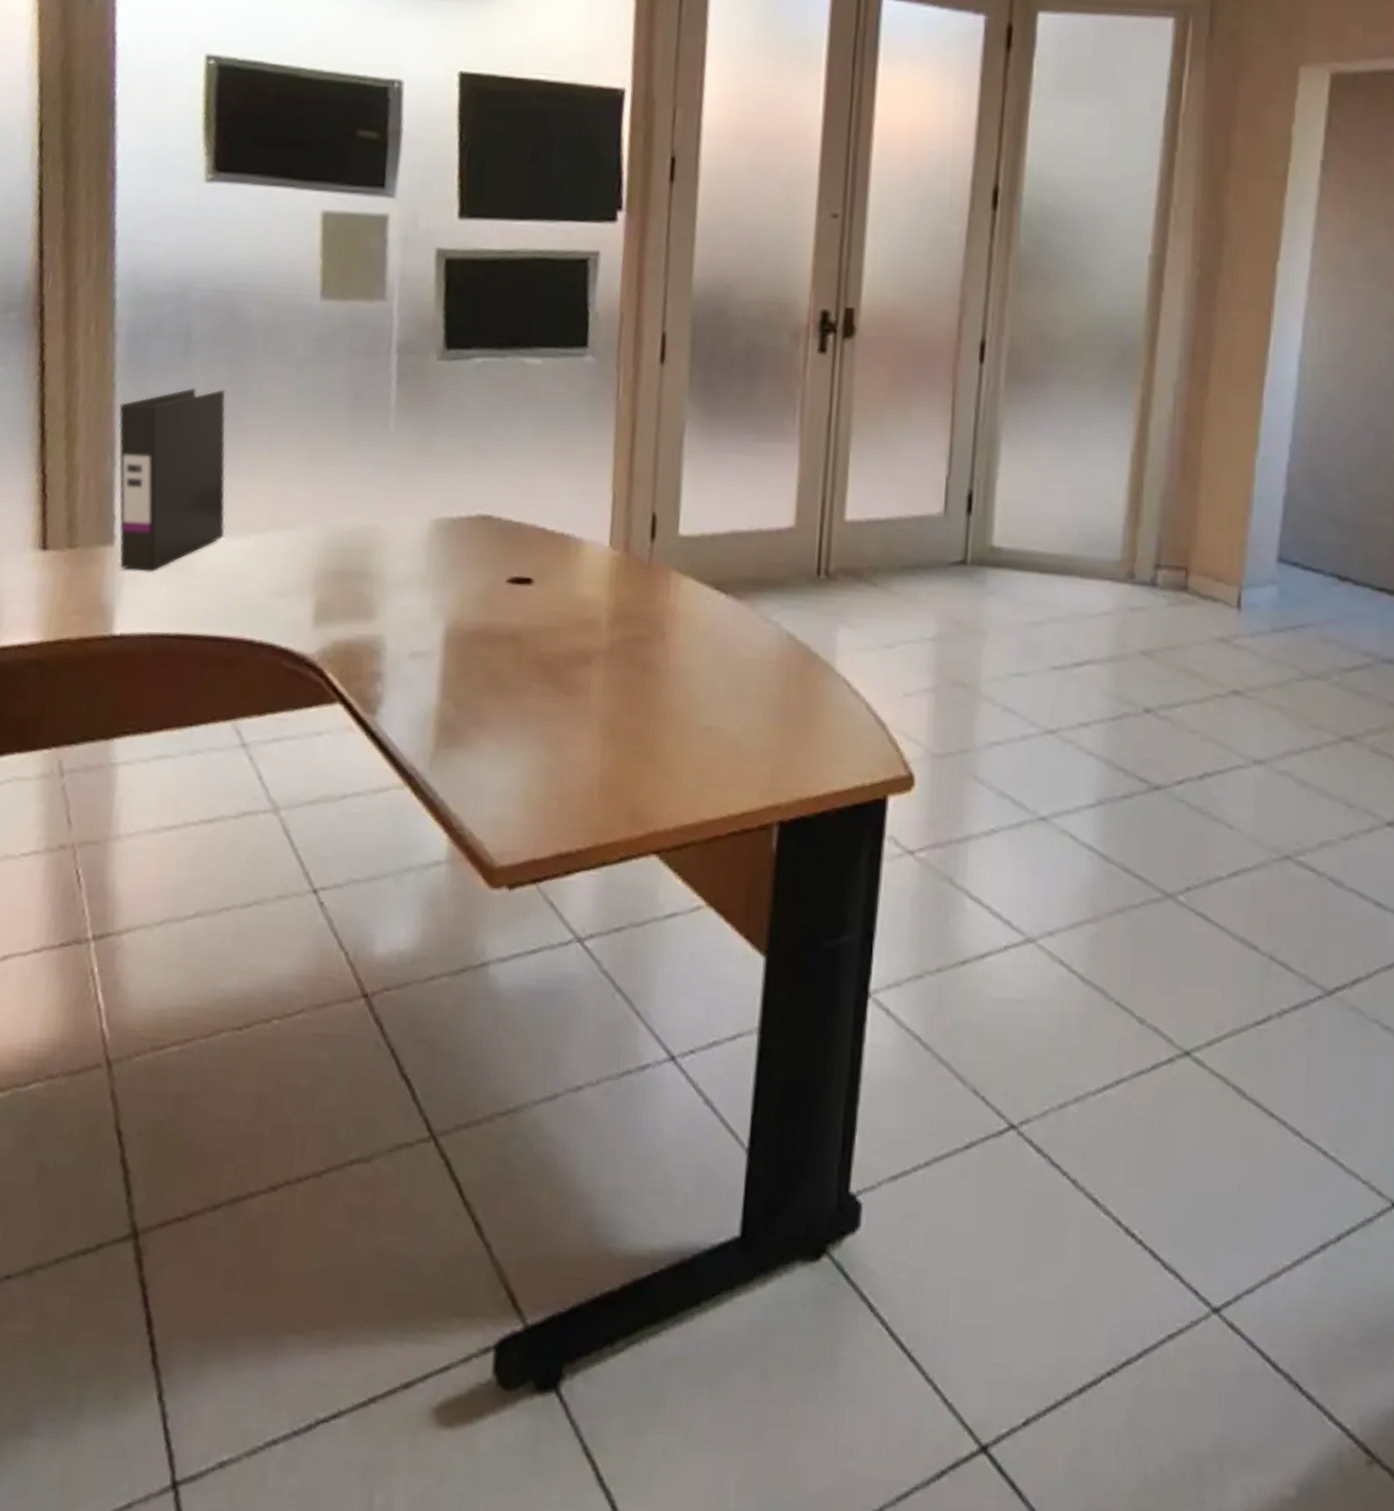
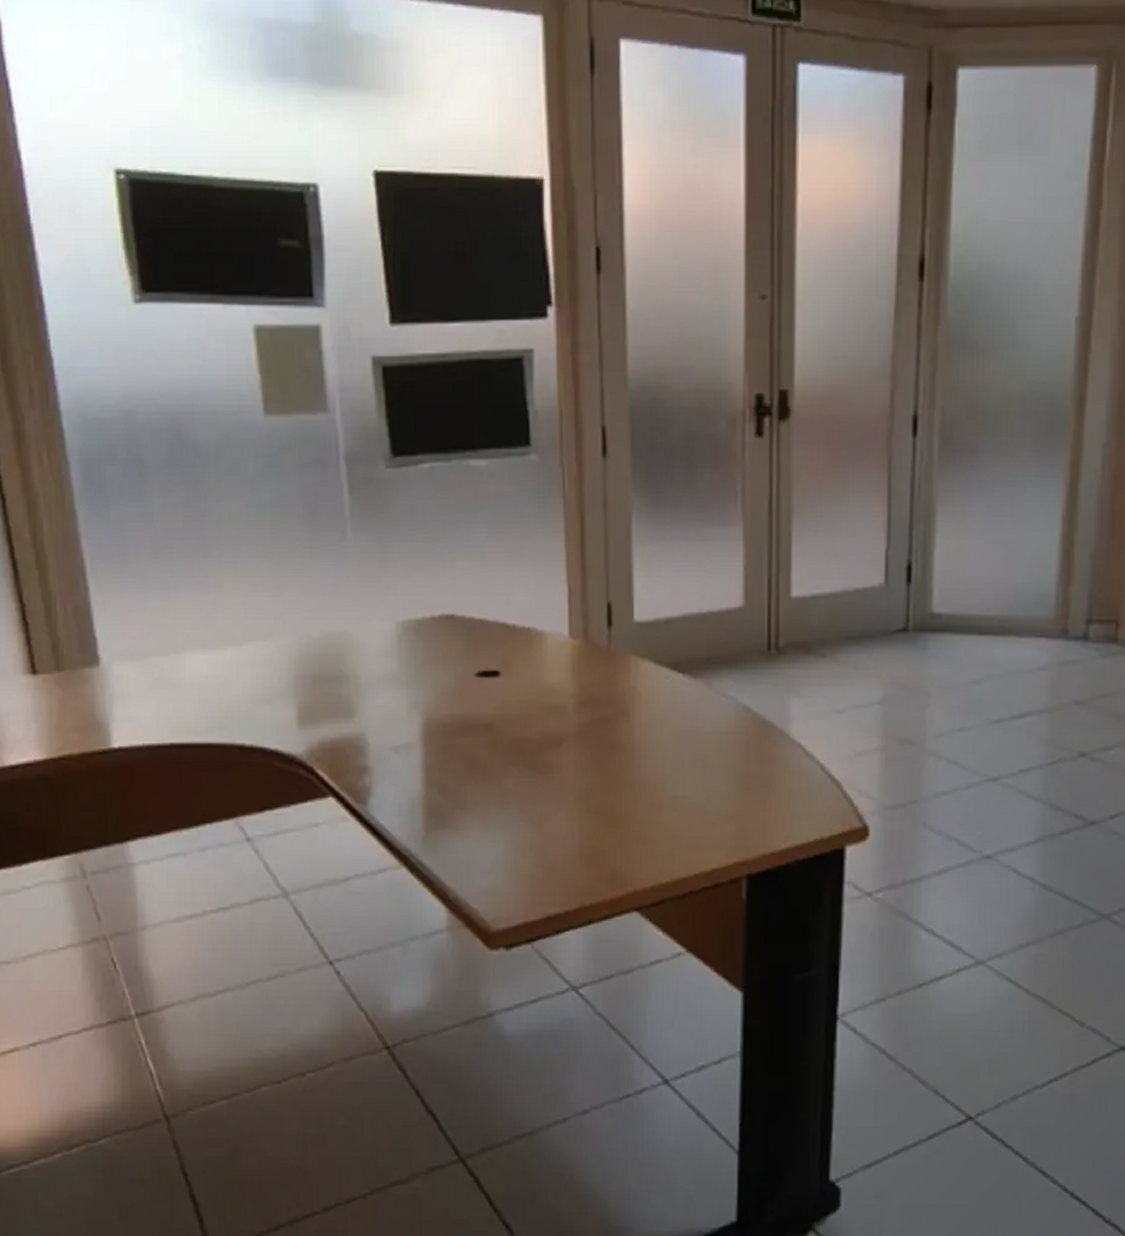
binder: present [118,387,226,570] -> none [84,510,203,686]

